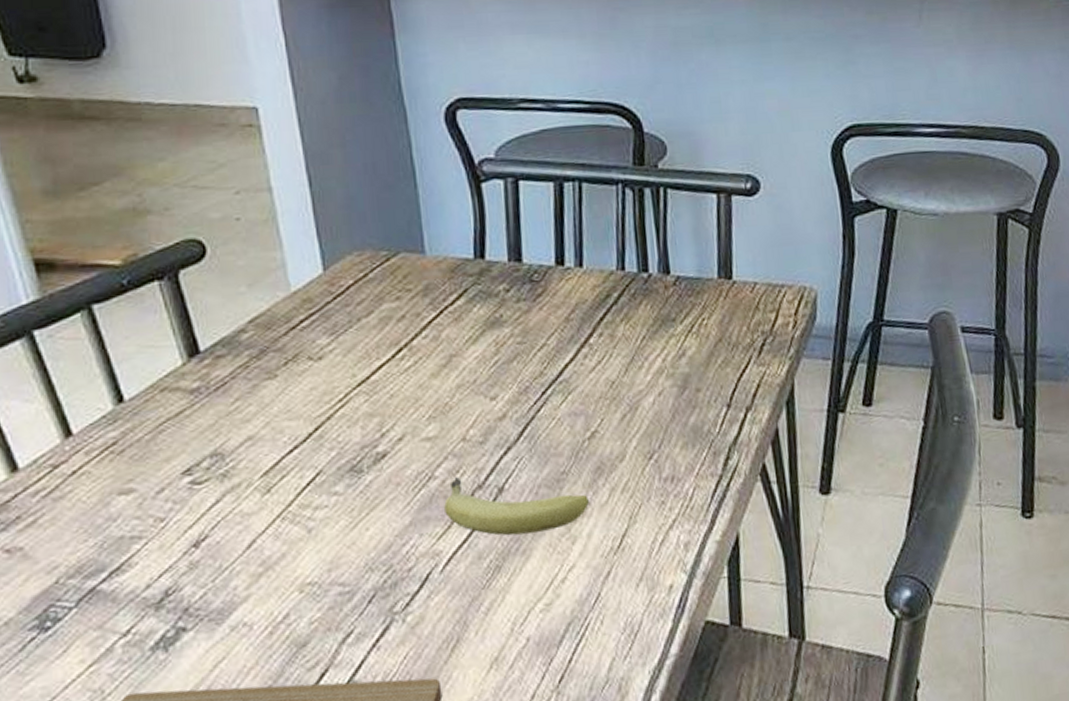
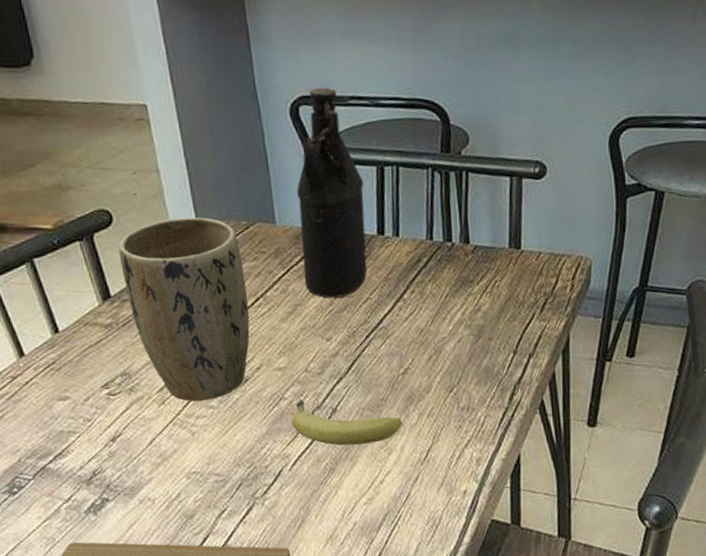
plant pot: none [212,247,390,487] -> present [118,217,250,401]
bottle: none [453,87,543,346] -> present [297,87,367,298]

